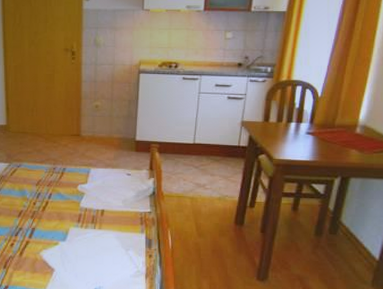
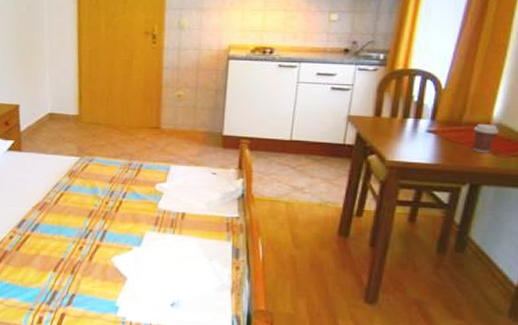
coffee cup: none [344,125,364,151] -> present [473,123,499,154]

